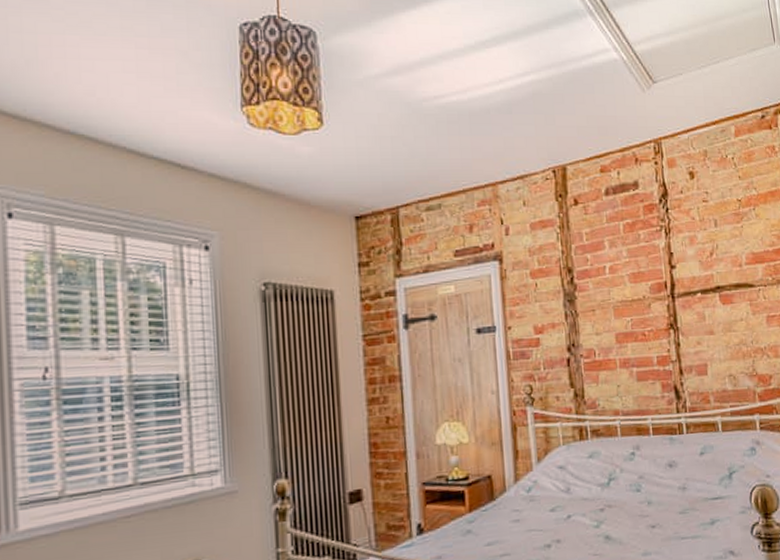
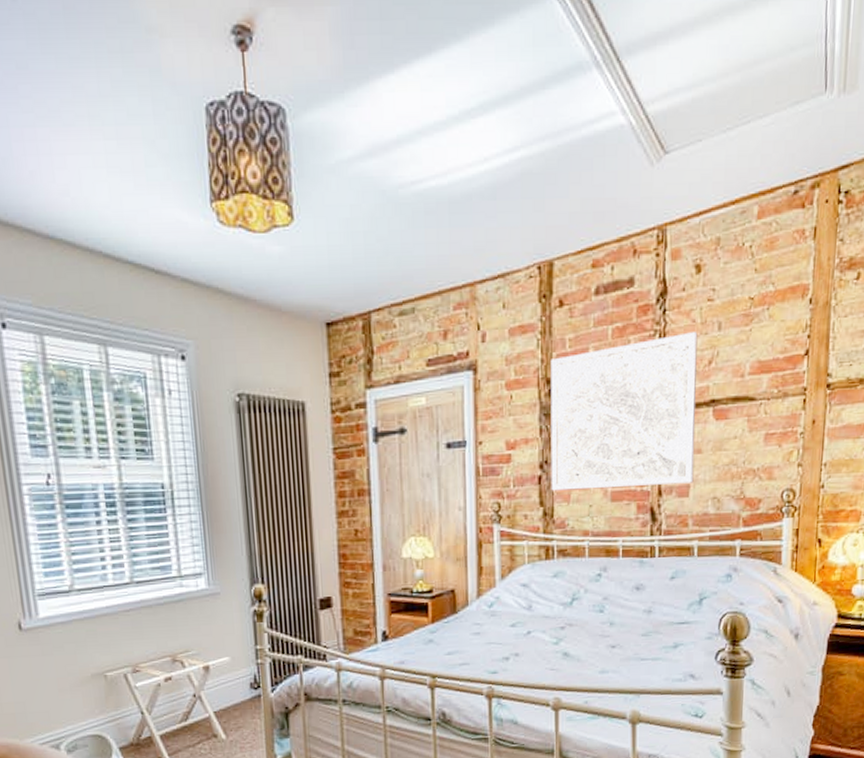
wall art: none [570,228,710,373] -> present [551,332,698,491]

